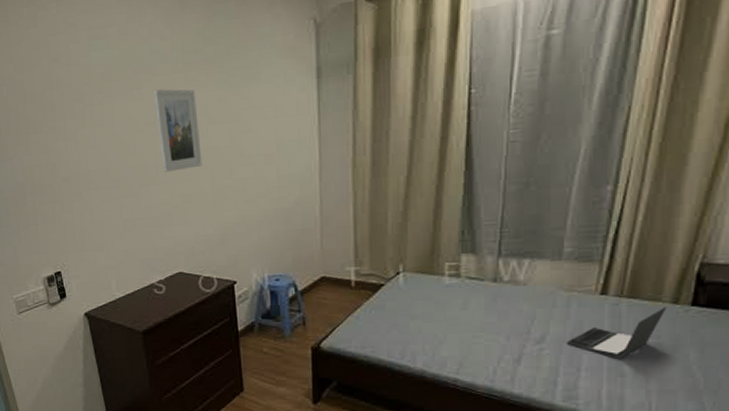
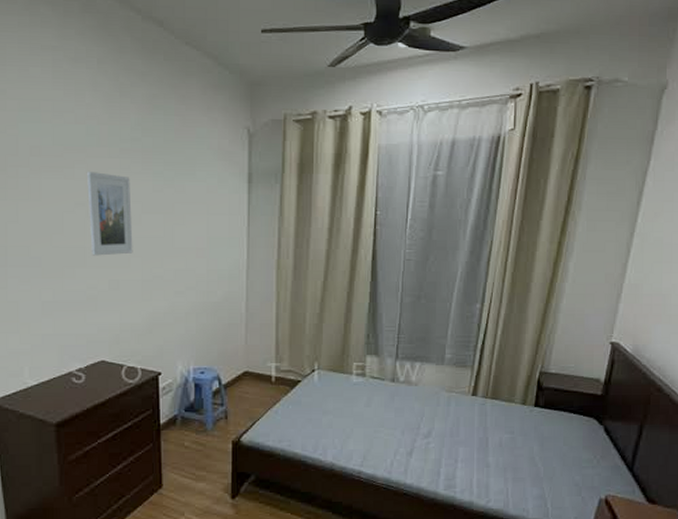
laptop: present [566,307,667,360] -> none [447,407,518,452]

